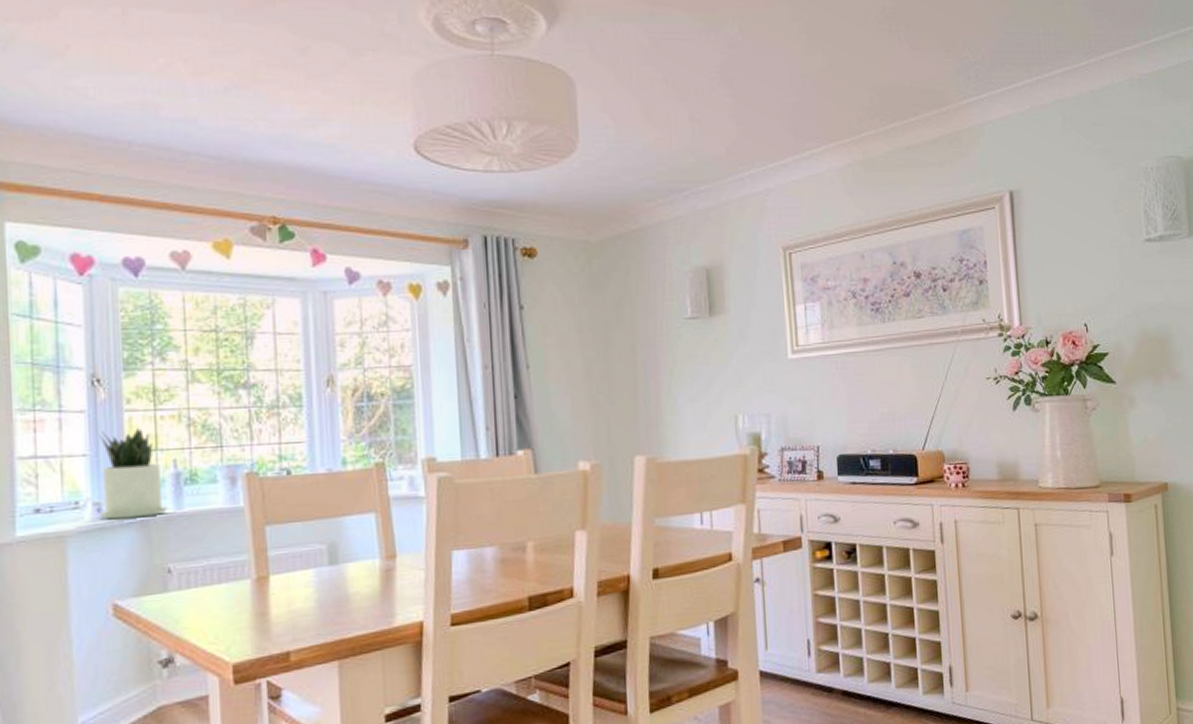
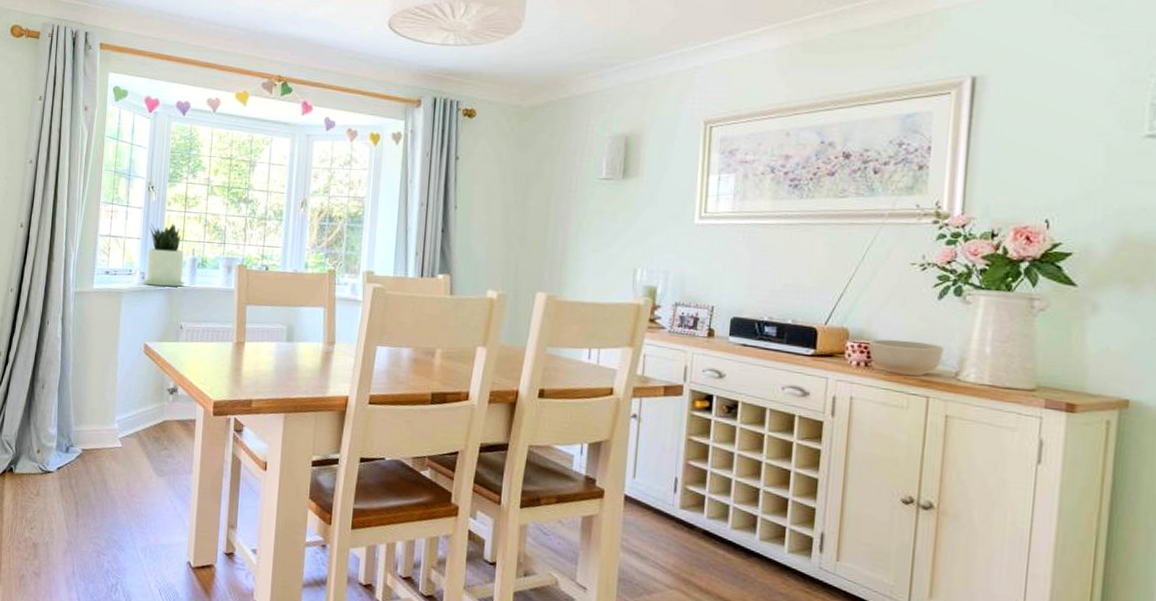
bowl: none [961,454,1025,492] -> present [868,339,945,377]

